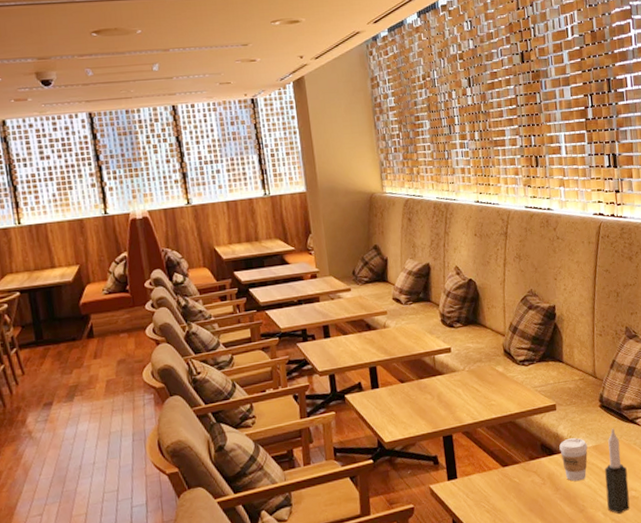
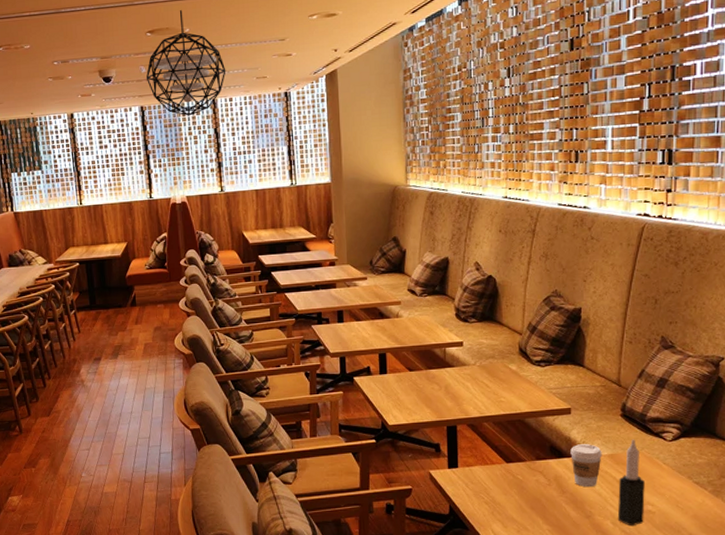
pendant light: none [93,10,186,123] -> present [146,10,226,116]

